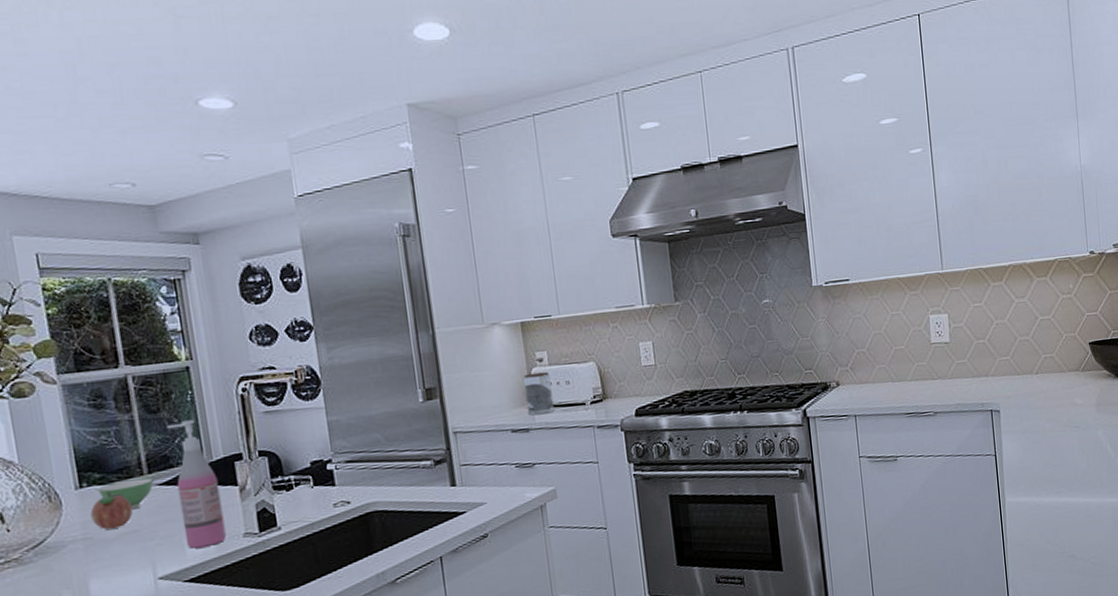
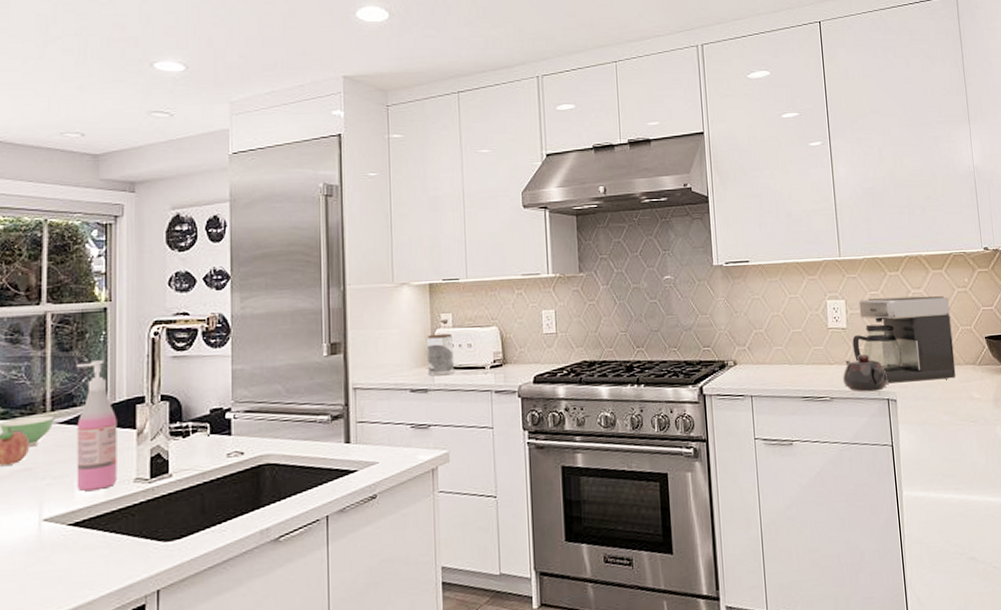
teapot: none [946,367,992,405] -> present [843,353,889,392]
coffee maker: none [955,304,1059,395] -> present [852,295,956,384]

